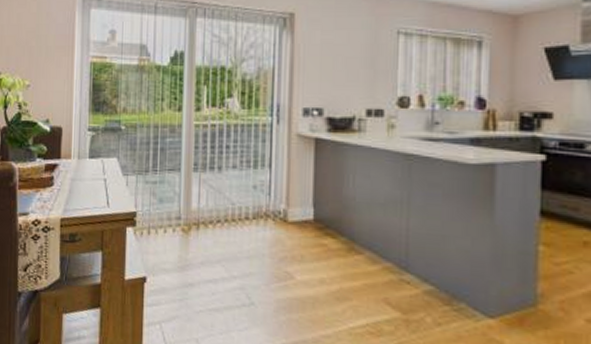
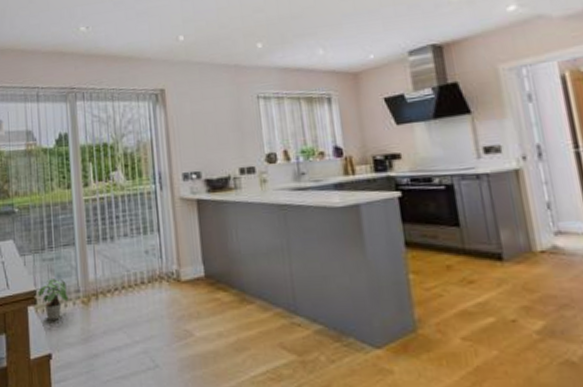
potted plant: none [138,202,169,245] -> present [38,278,69,321]

